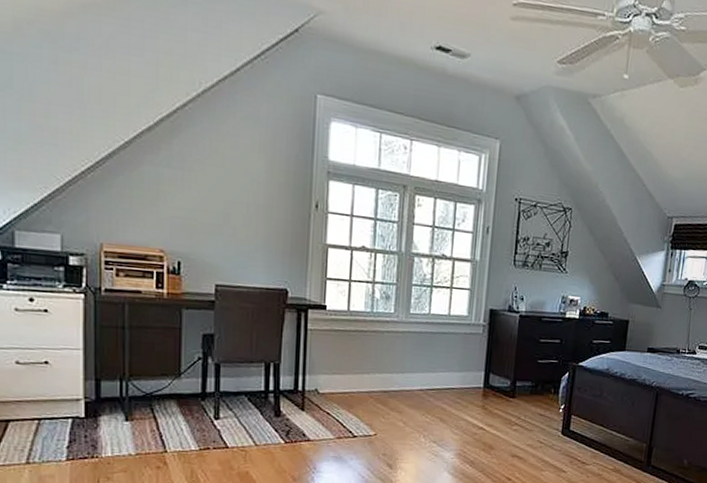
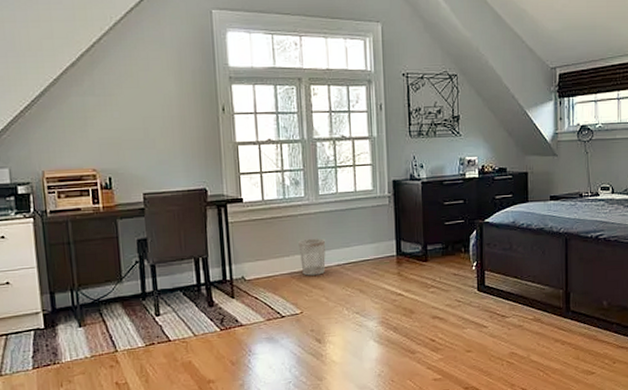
wastebasket: none [381,358,411,398] -> present [298,239,326,276]

